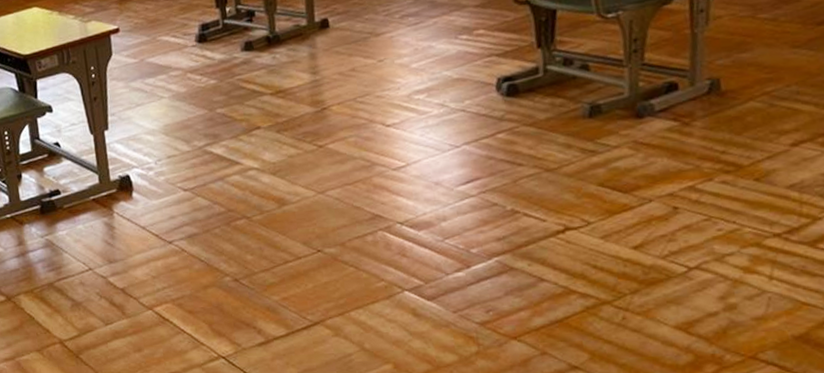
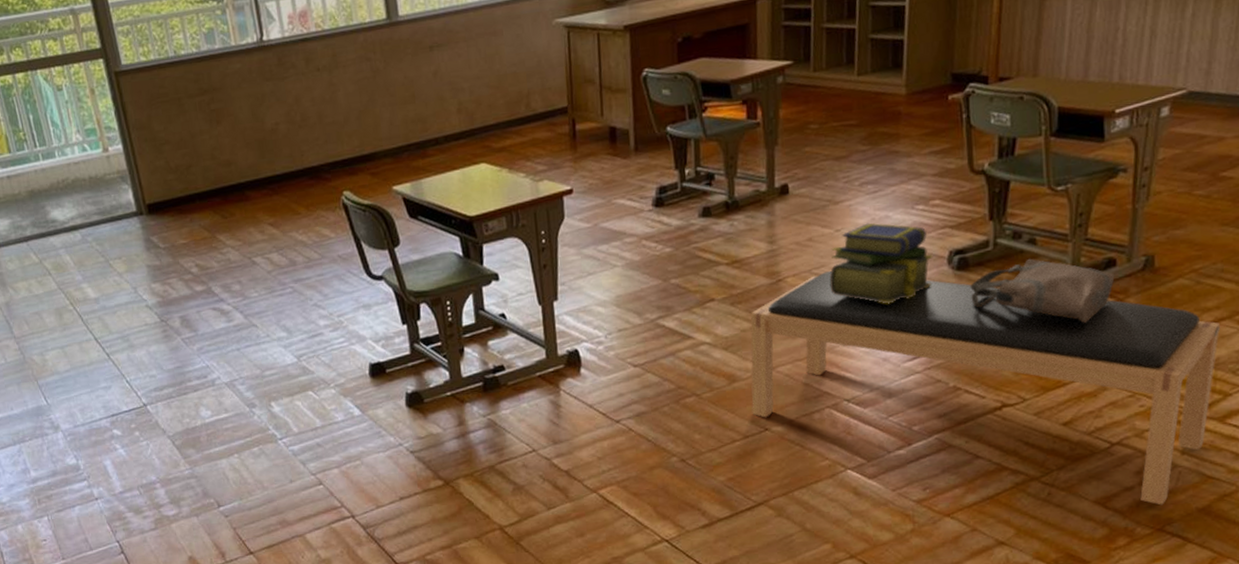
bench: none [297,99,802,332] -> present [750,271,1221,506]
stack of books: none [375,53,481,130] -> present [829,223,933,304]
tote bag: none [522,84,678,147] -> present [970,258,1115,323]

